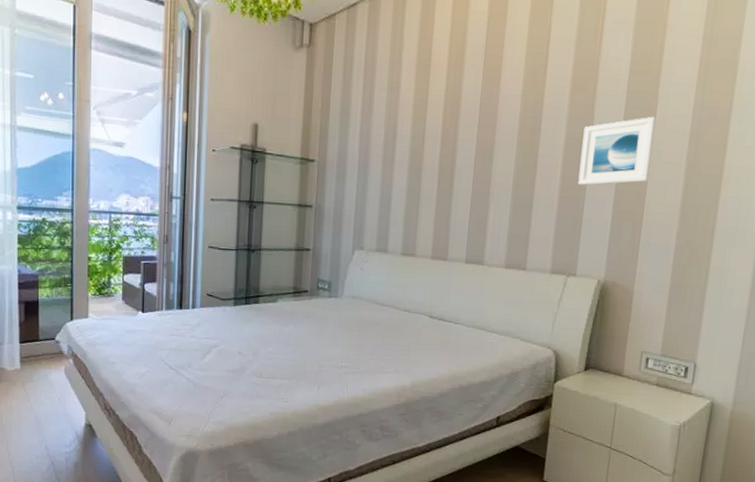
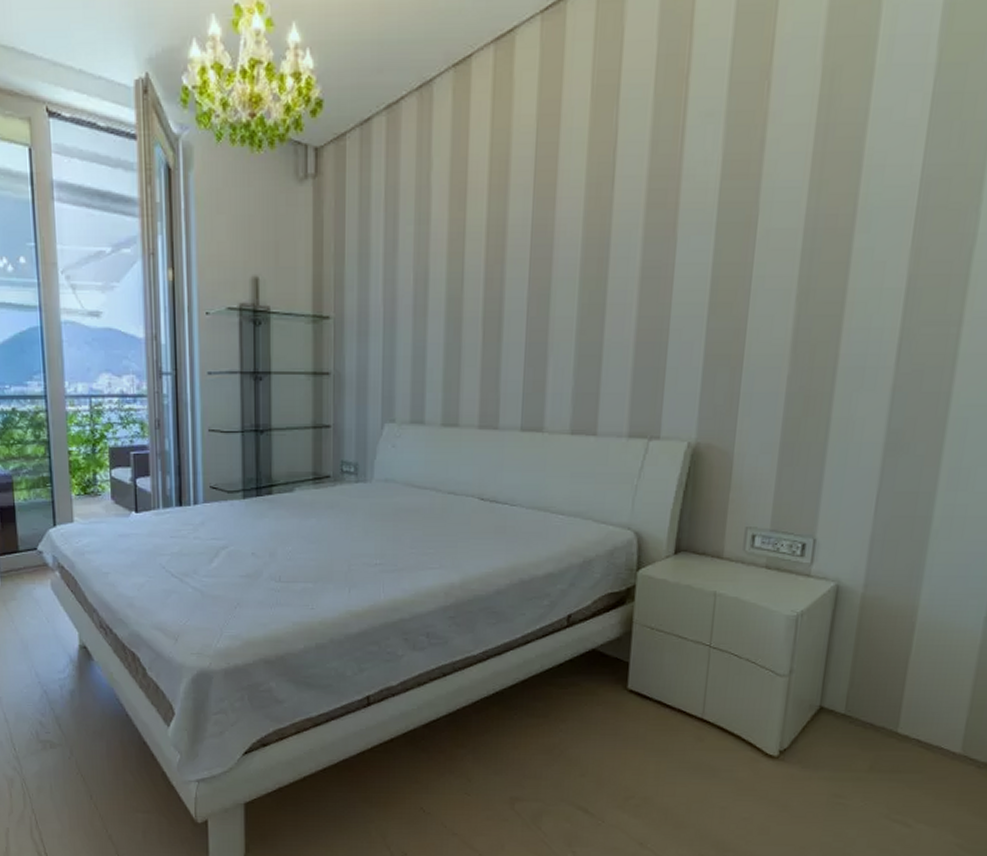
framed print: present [578,116,656,185] -> none [658,232,757,325]

